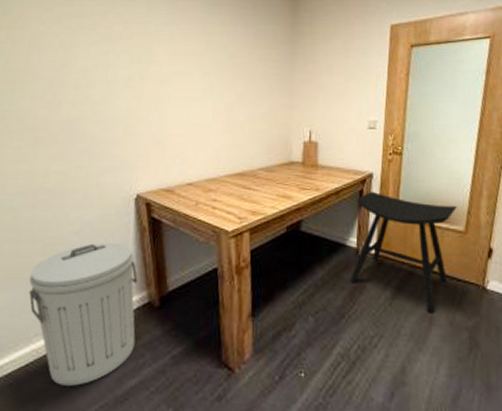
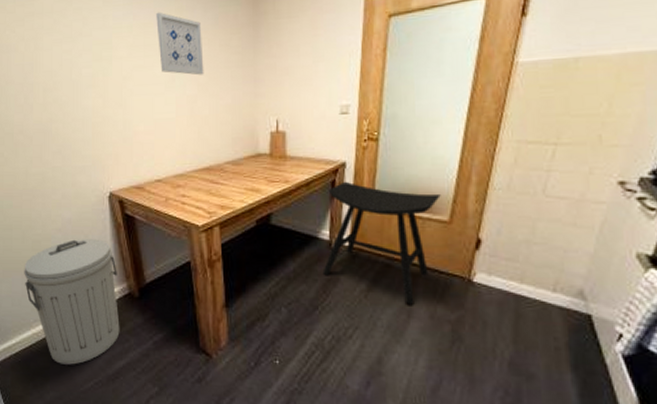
wall art: none [198,23,243,85] -> present [156,12,204,76]

